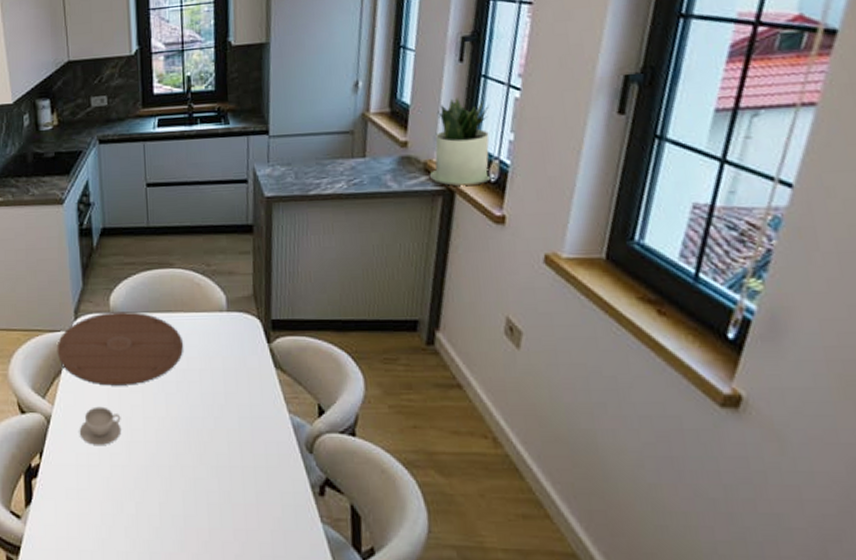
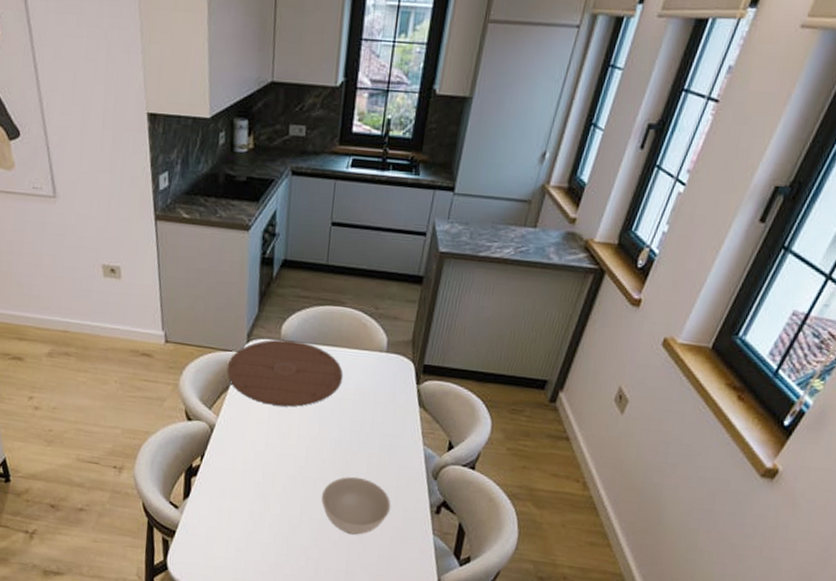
teacup: present [79,406,122,445] -> none [238,421,278,455]
bowl: none [181,459,265,532] -> present [321,476,391,535]
planter: present [430,98,491,187] -> none [588,183,656,269]

